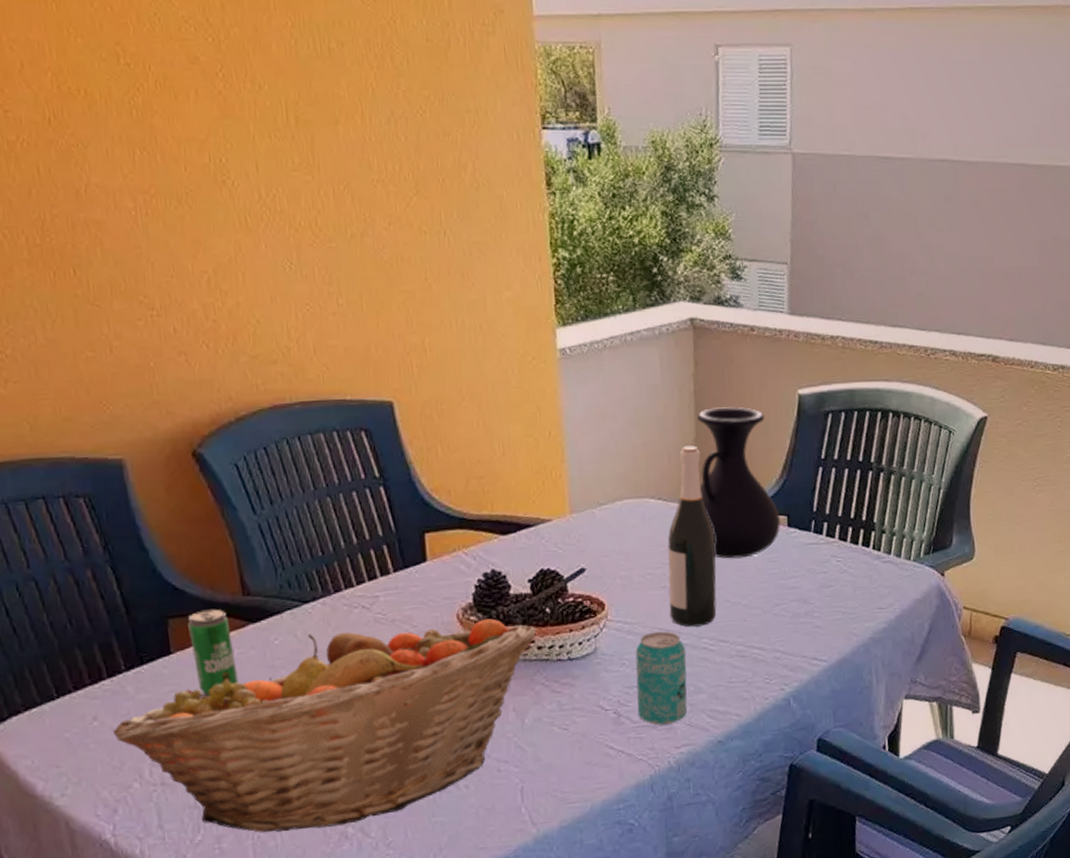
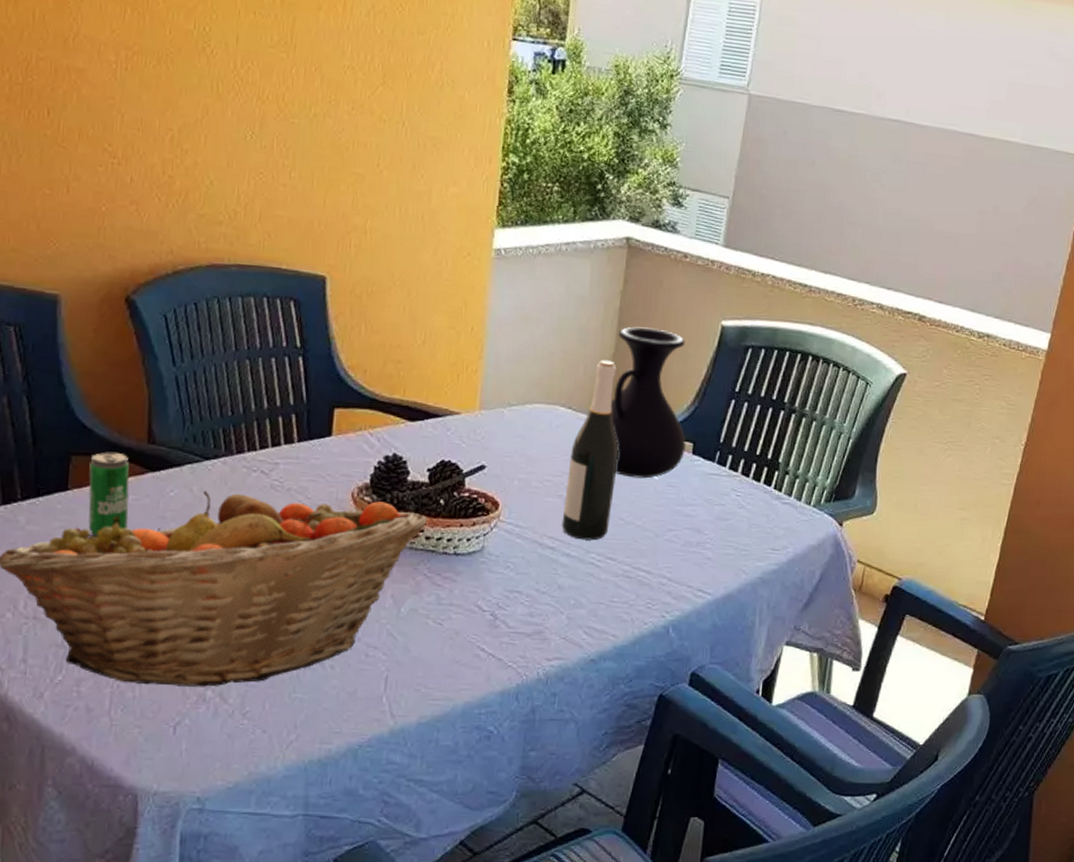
beverage can: present [635,631,688,725] -> none [514,539,572,635]

